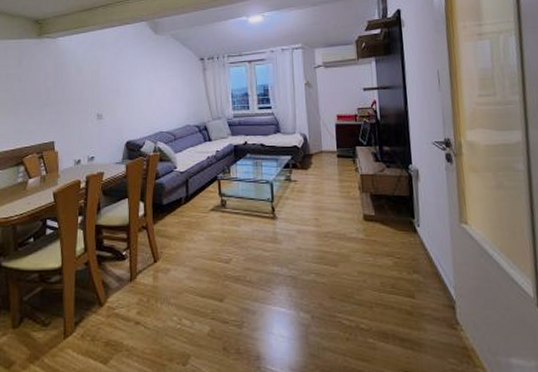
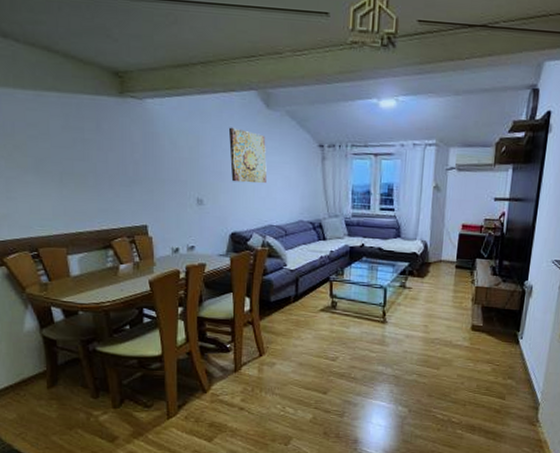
wall art: none [124,52,156,97] -> present [228,127,267,184]

